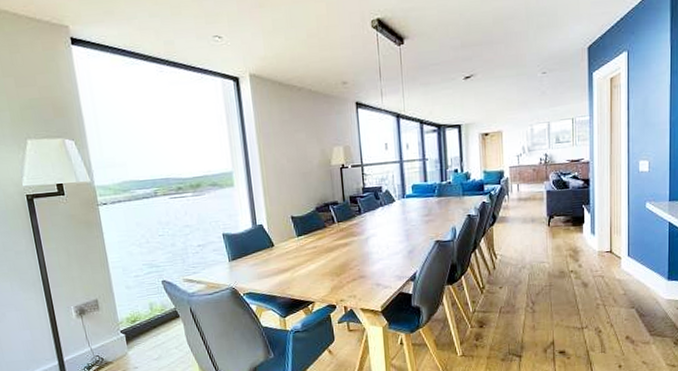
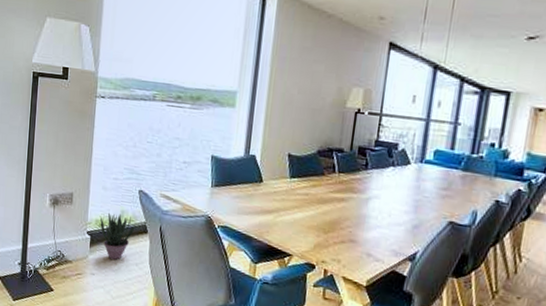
potted plant: none [131,307,167,351] -> present [100,212,135,261]

